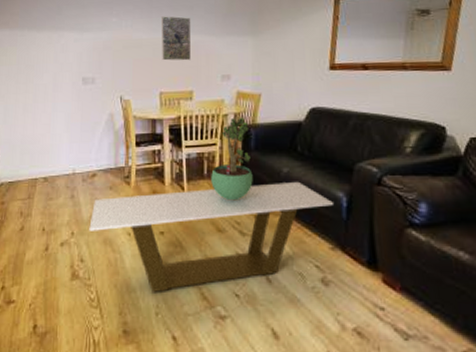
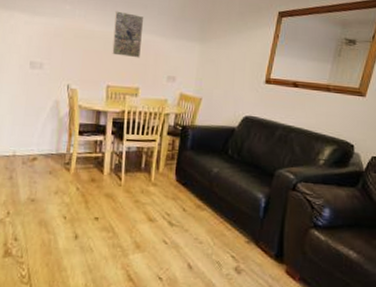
coffee table: present [89,181,333,292] -> none [25,181,253,272]
potted plant: present [211,118,253,201] -> none [147,118,188,194]

